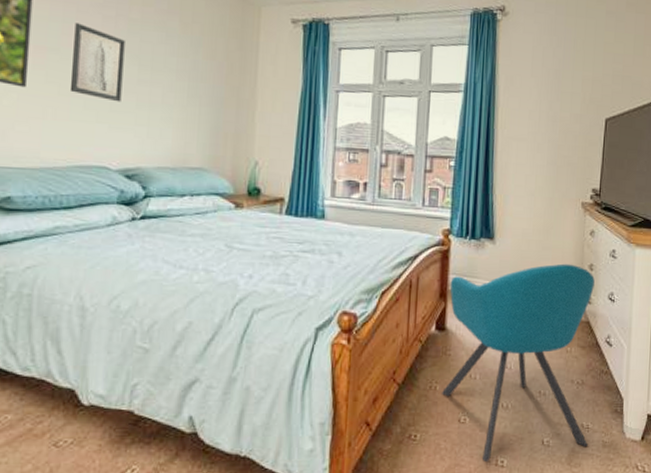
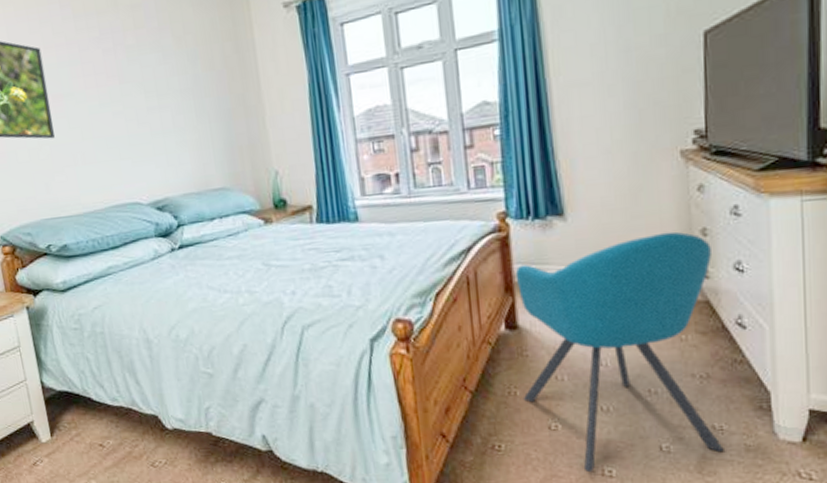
wall art: present [69,23,125,103] -> none [80,63,137,136]

